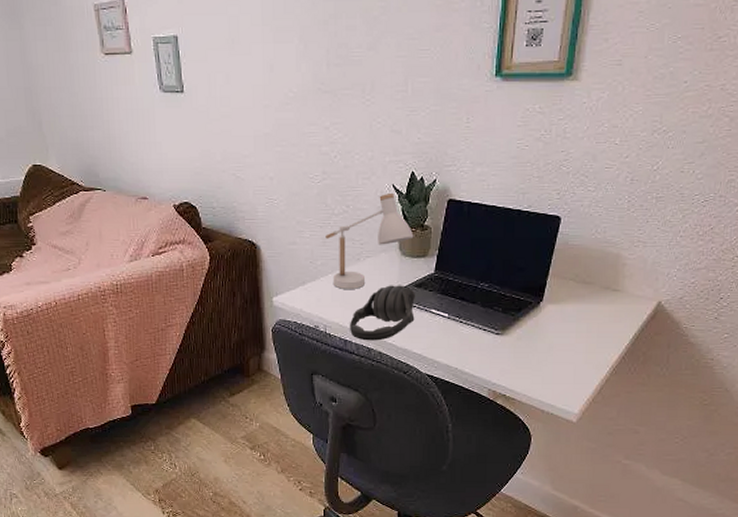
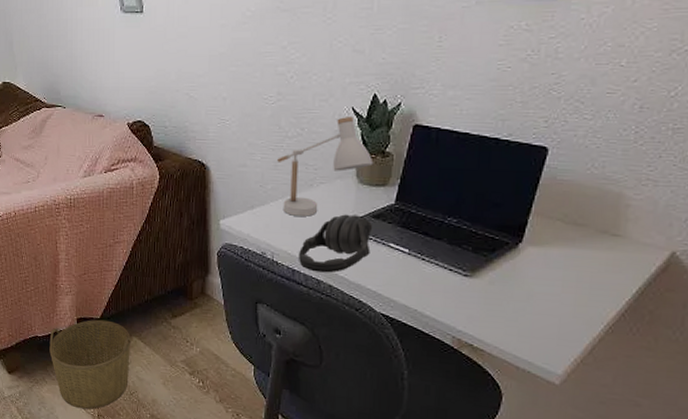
basket: none [102,405,190,496] -> present [49,319,132,409]

